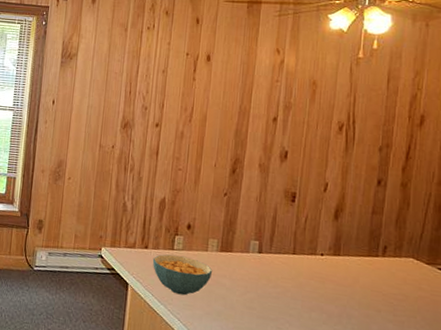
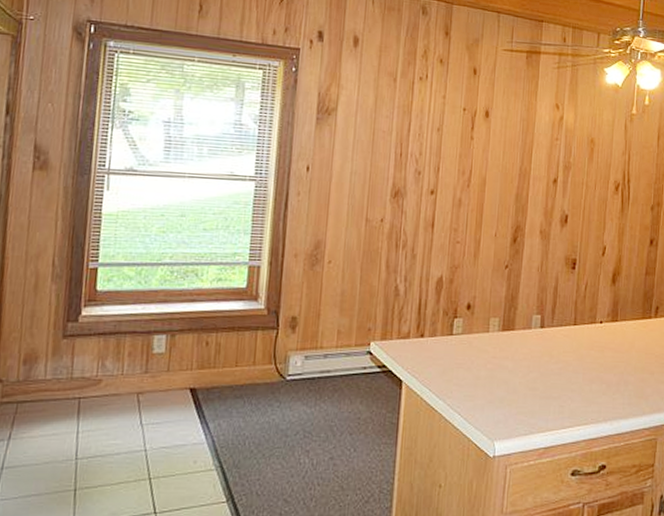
cereal bowl: present [152,254,213,296] -> none [429,341,495,386]

